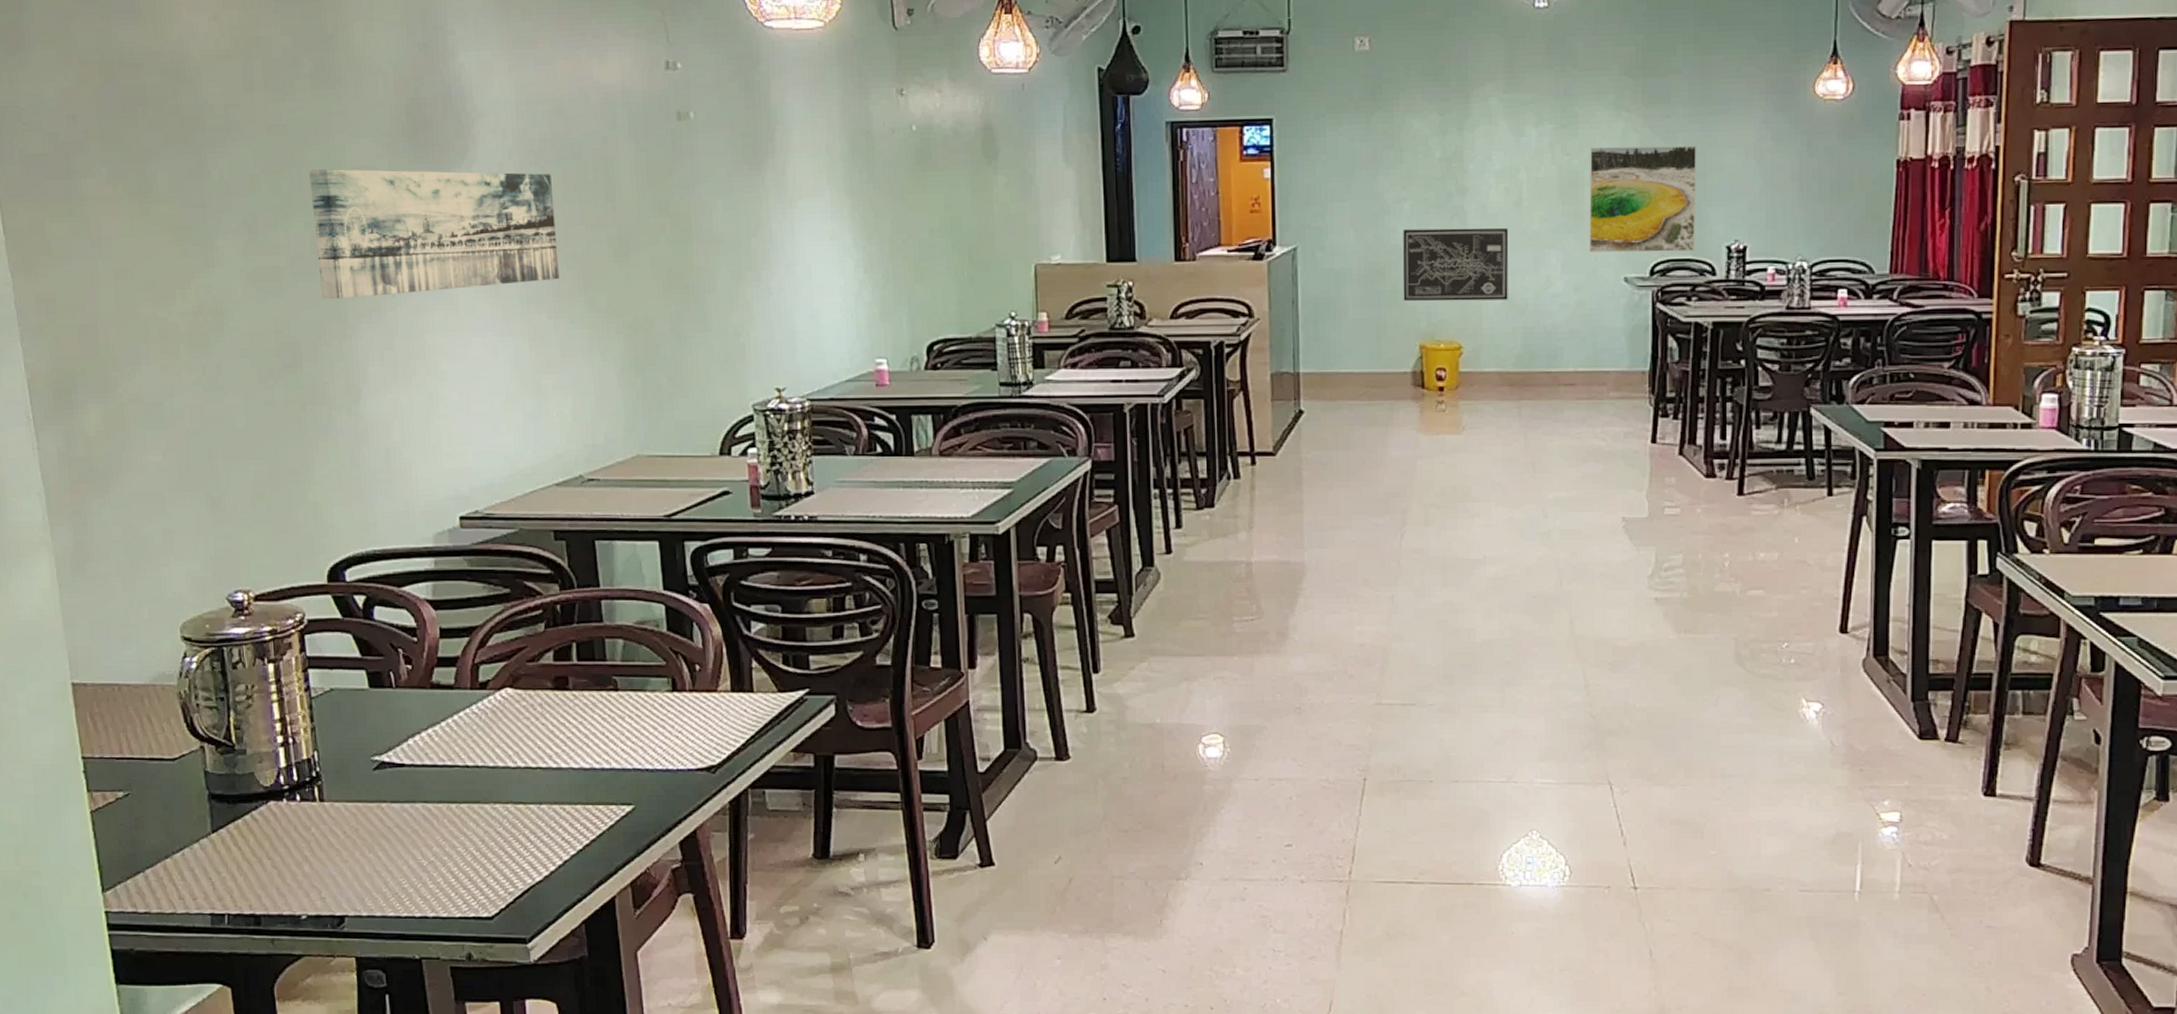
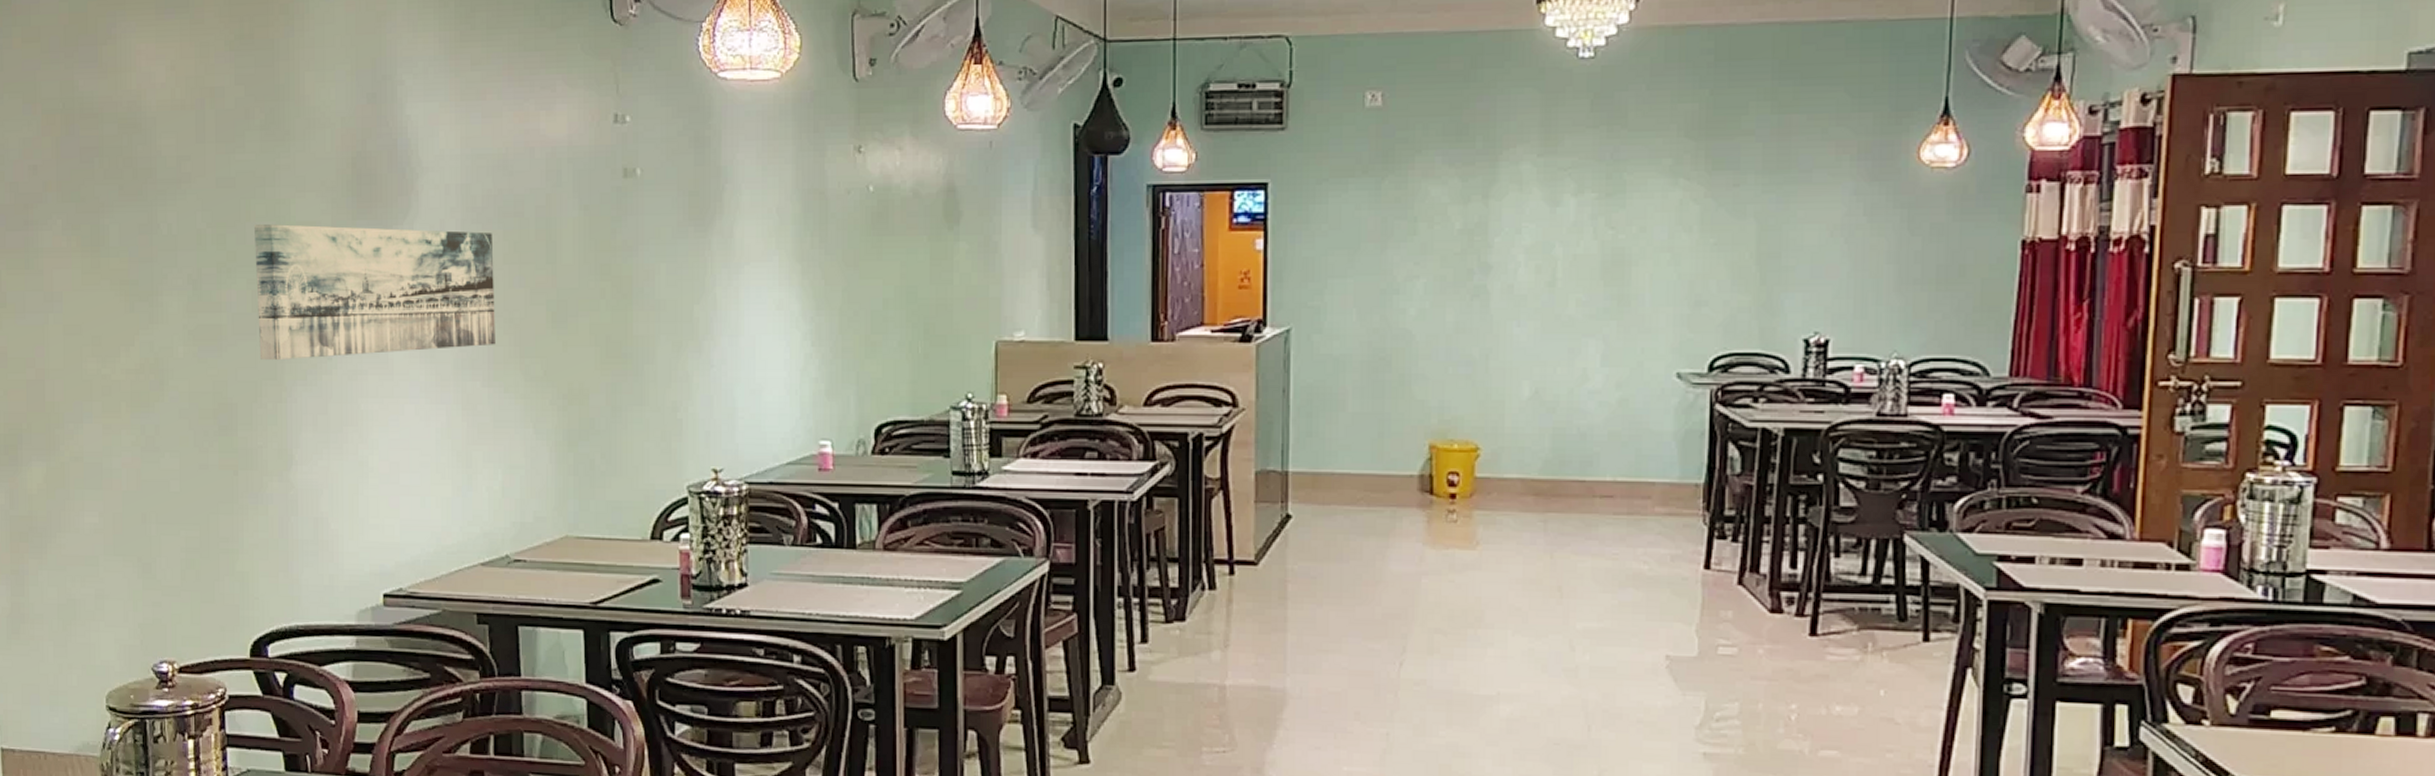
wall art: present [1402,227,1509,302] -> none [1411,311,1539,395]
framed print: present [1589,145,1696,253] -> none [1635,219,1770,344]

